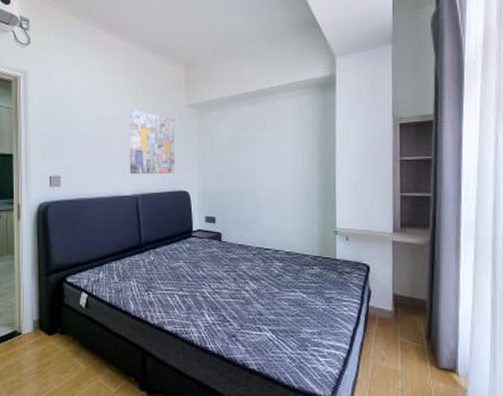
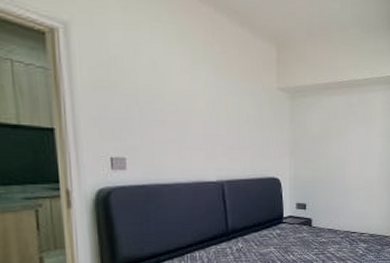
wall art: present [129,108,175,175] -> none [212,86,265,160]

